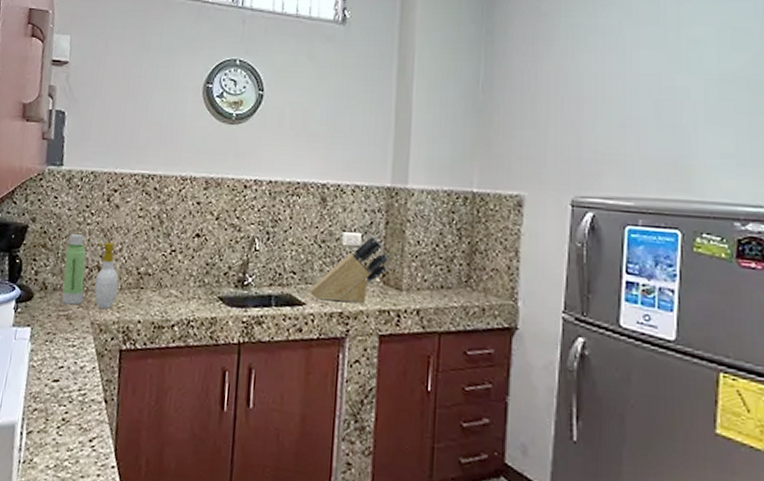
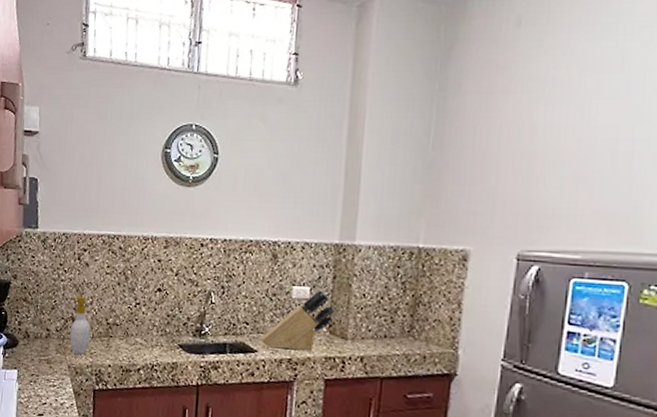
water bottle: present [62,234,86,305] -> none [42,289,62,351]

